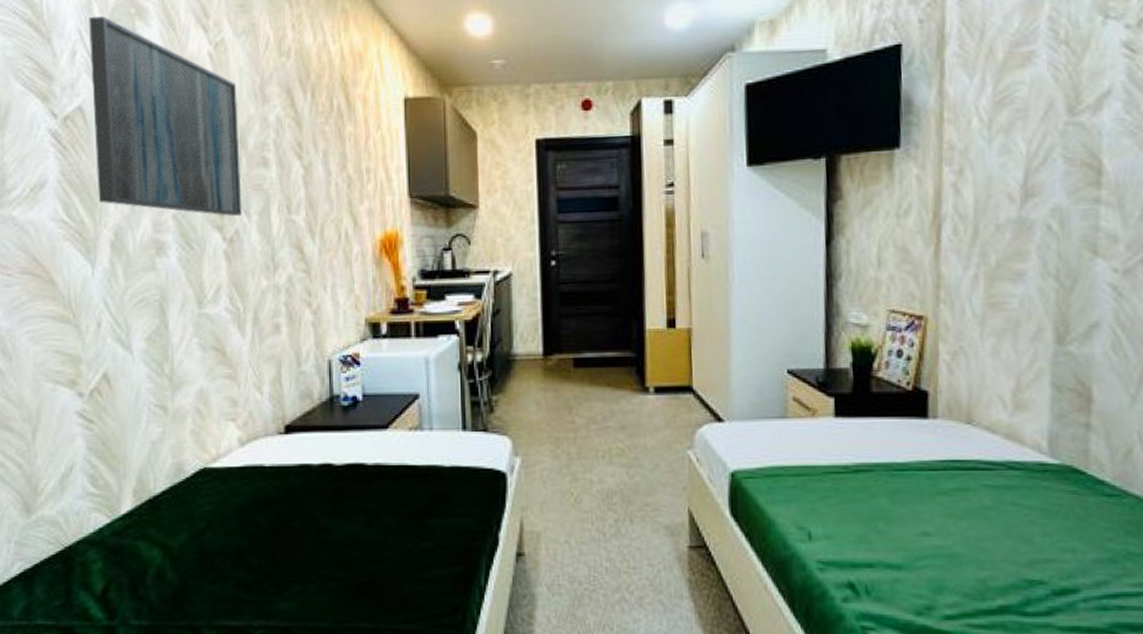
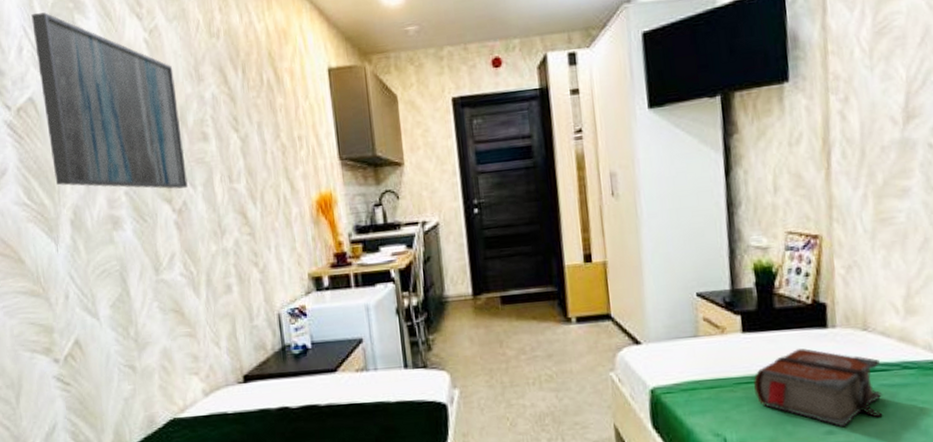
bible: none [844,439,984,530] -> present [754,348,883,428]

